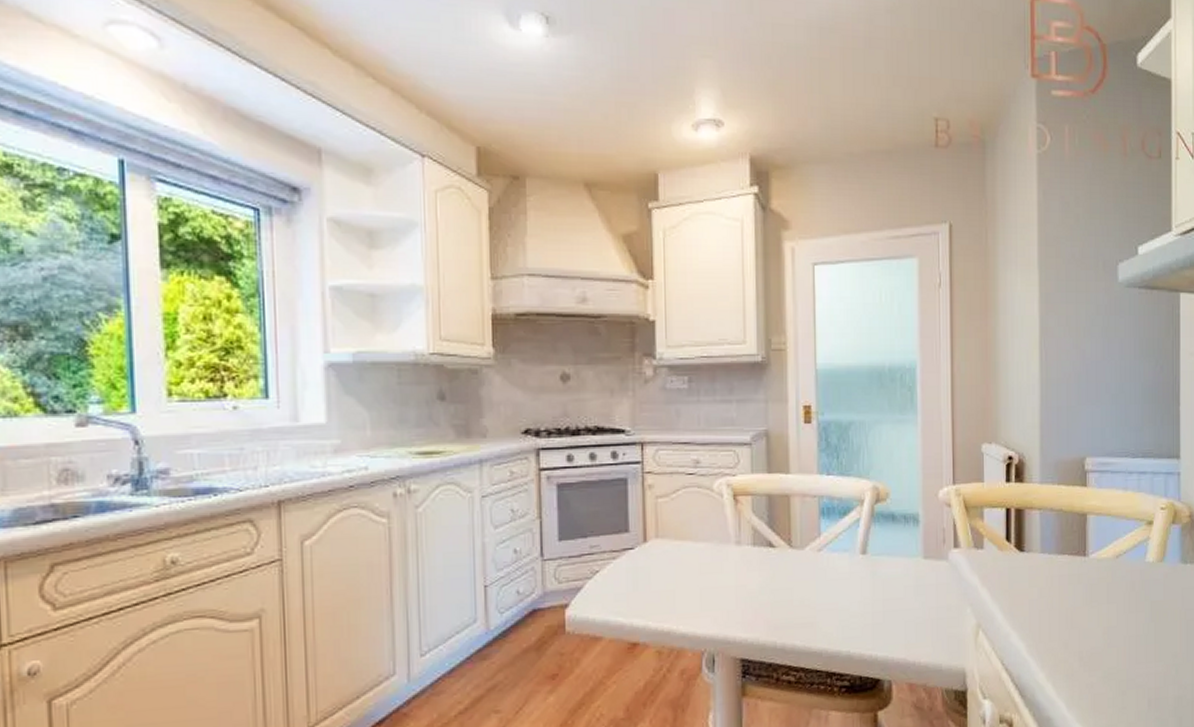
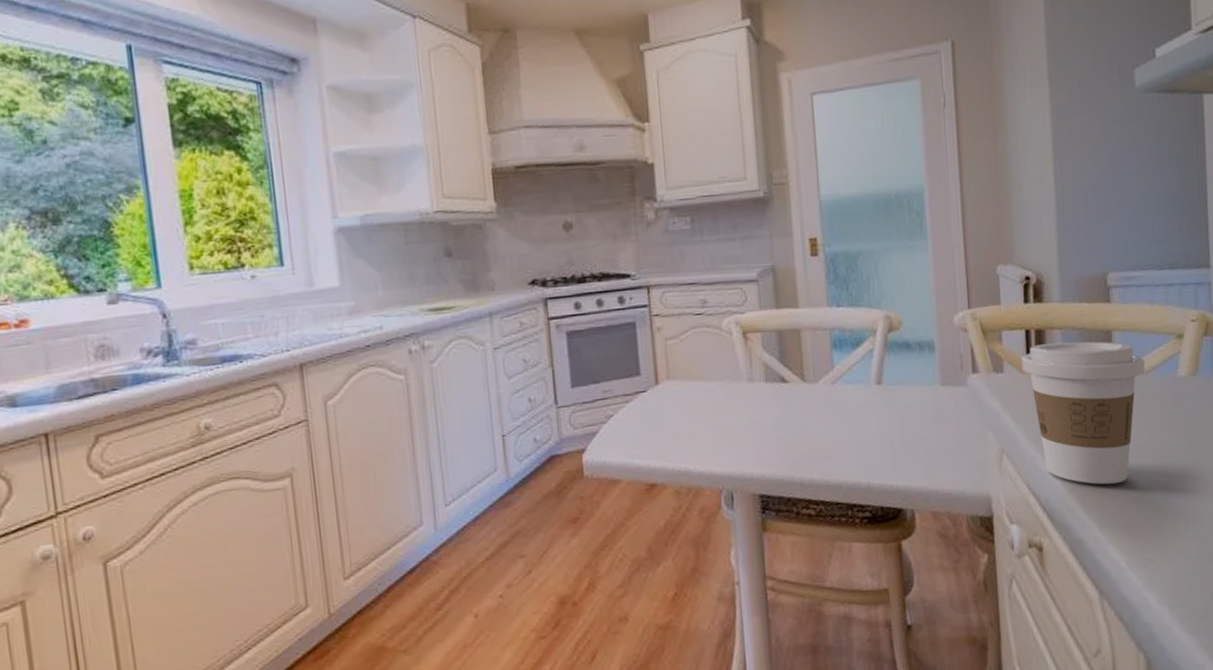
coffee cup: none [1000,522,1116,664] -> present [1020,341,1145,485]

